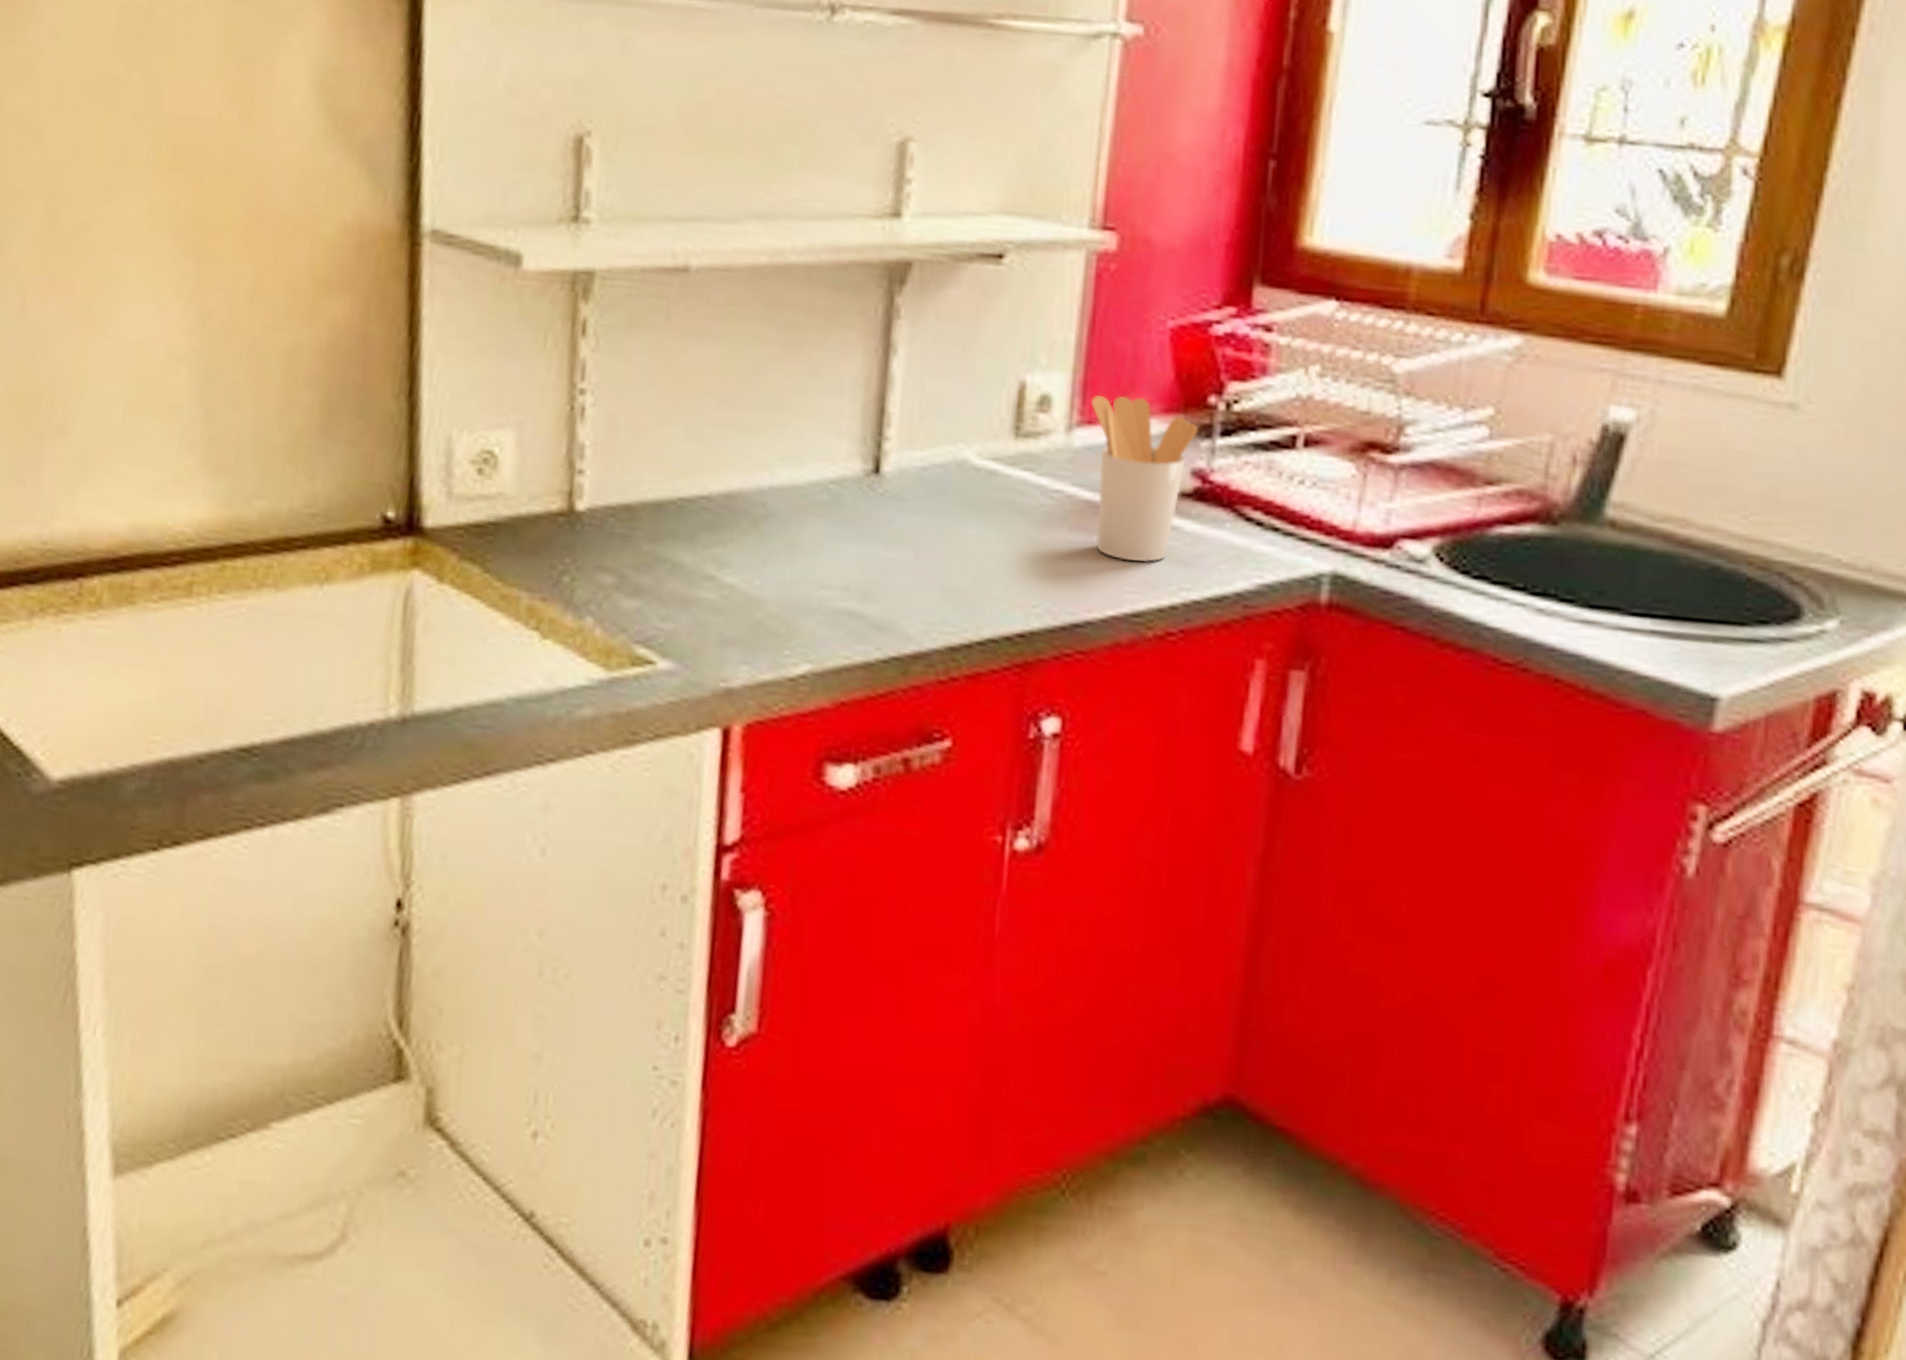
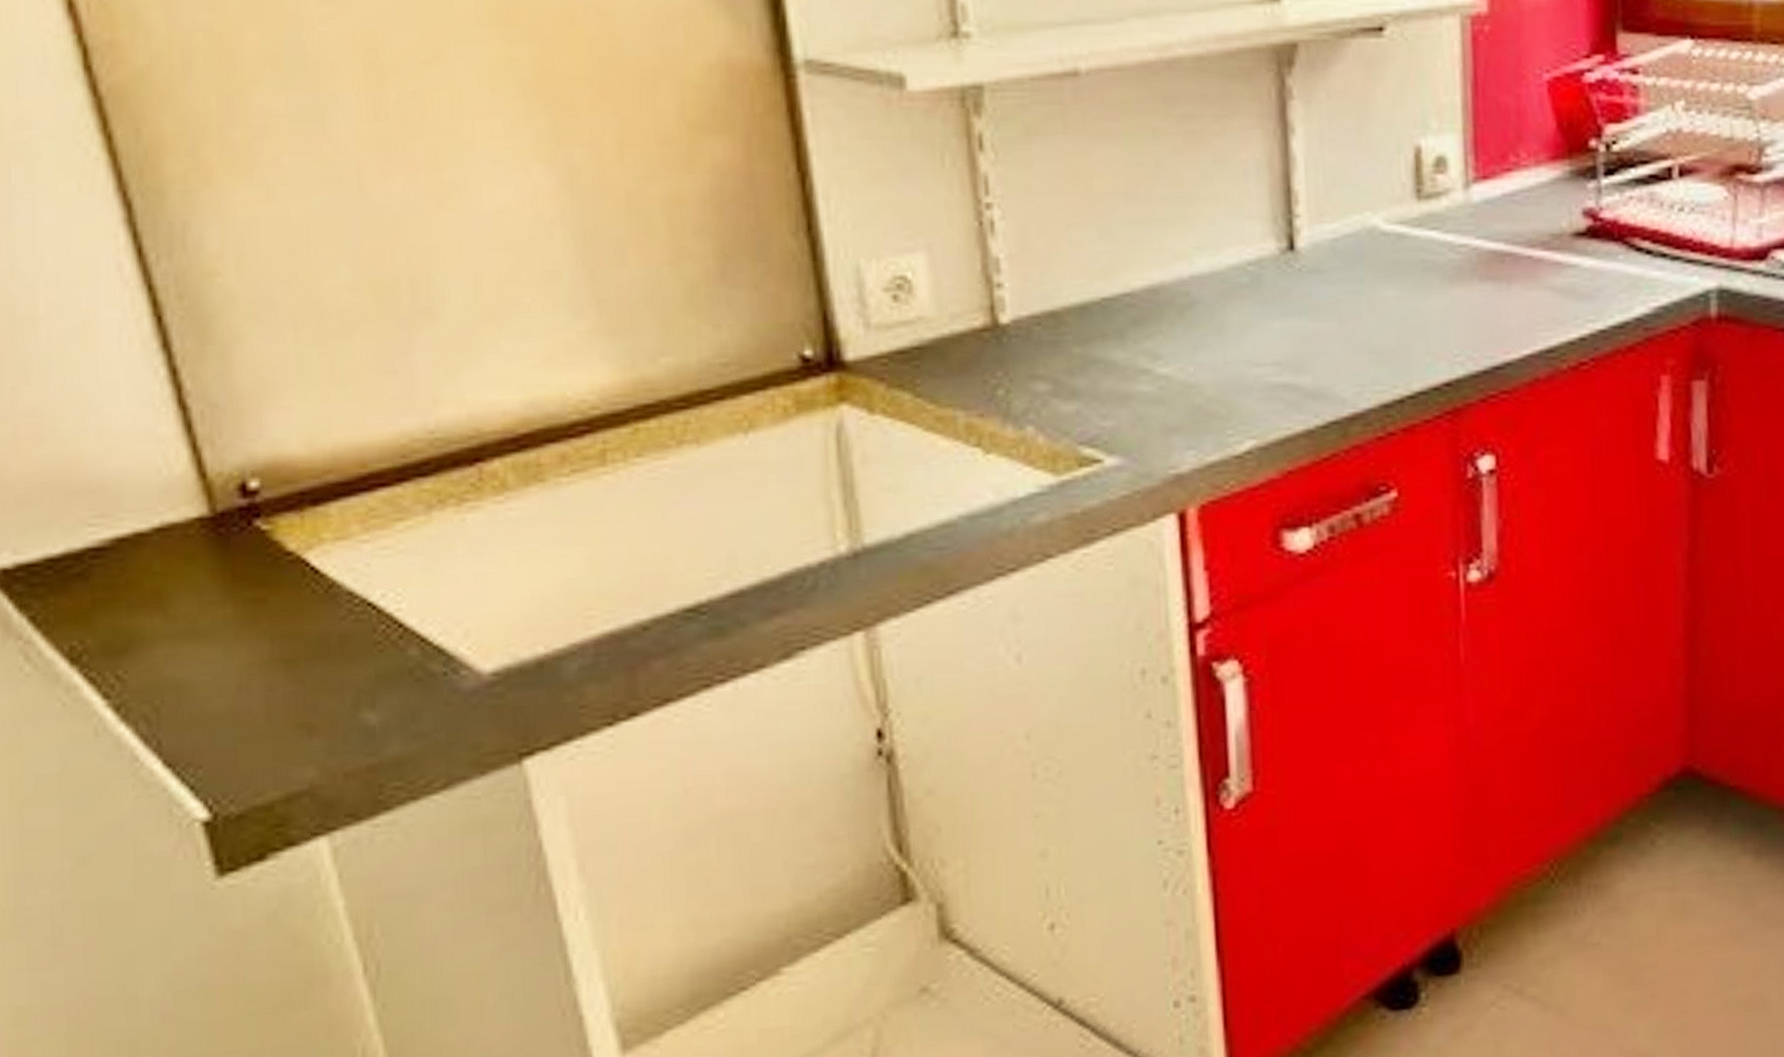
utensil holder: present [1091,395,1199,563] -> none [1483,148,1585,302]

